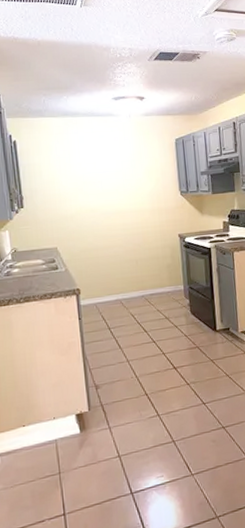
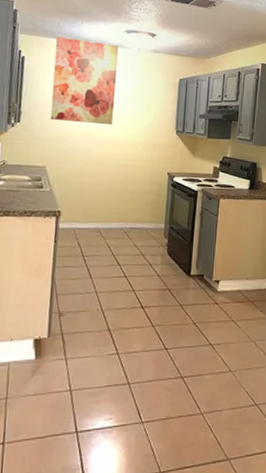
wall art: none [44,114,116,200] -> present [50,37,119,126]

